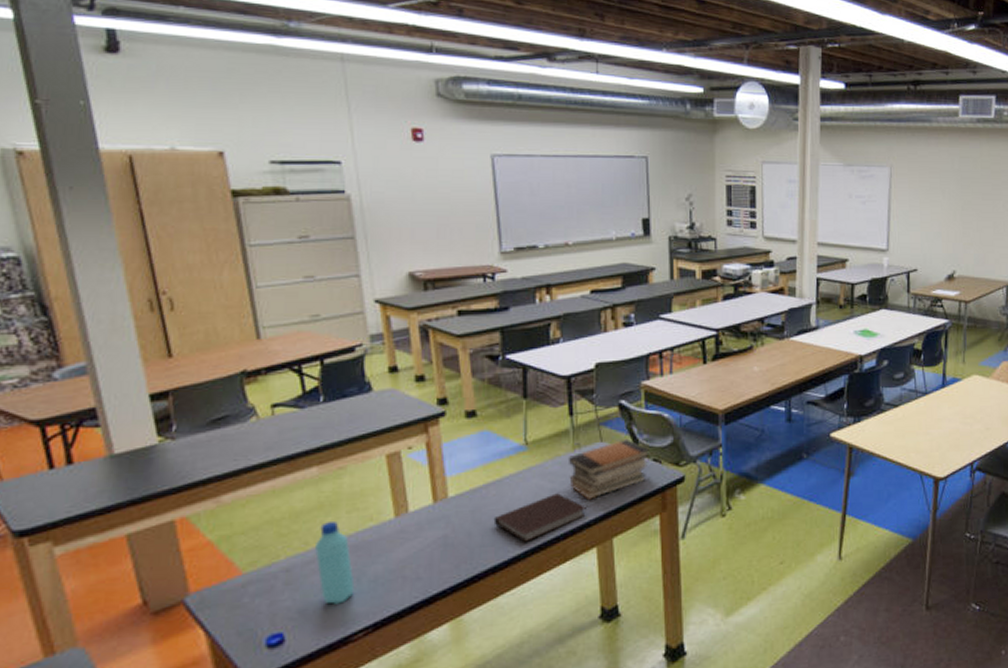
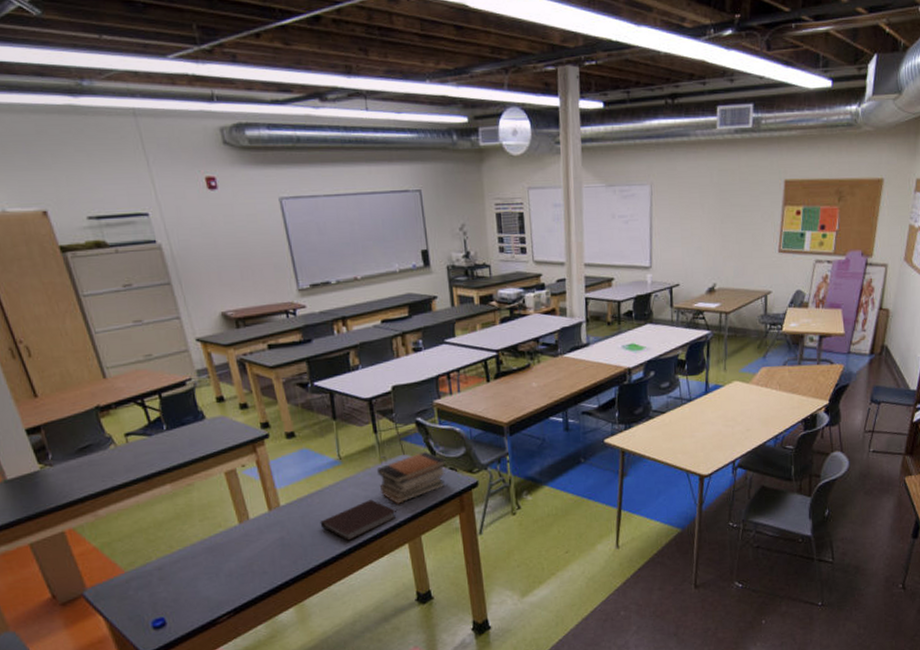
water bottle: present [315,522,355,604] -> none [178,529,215,595]

